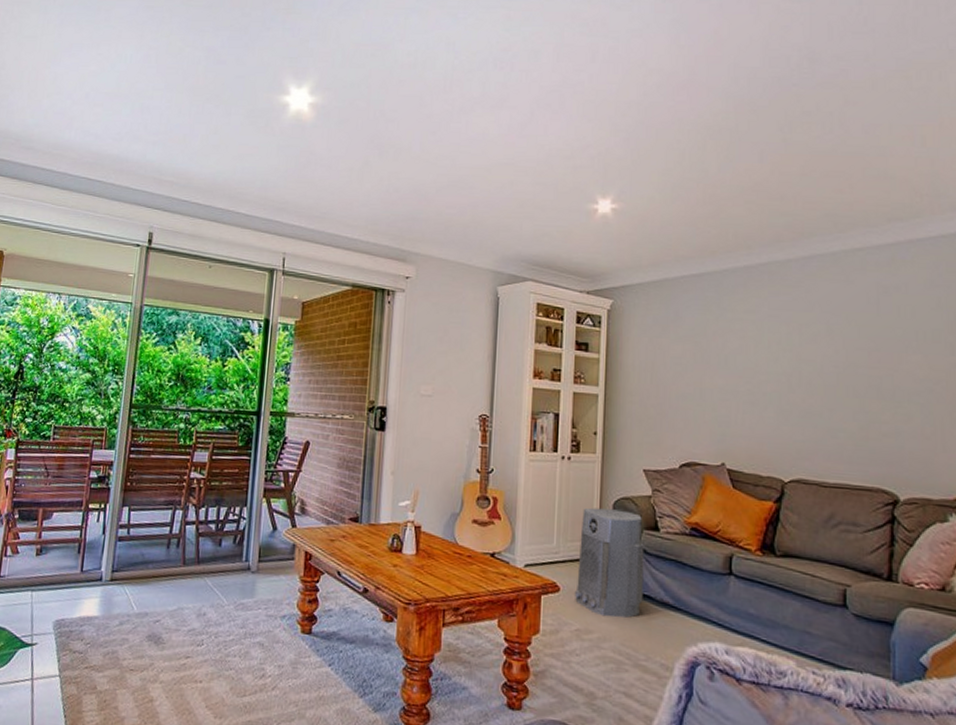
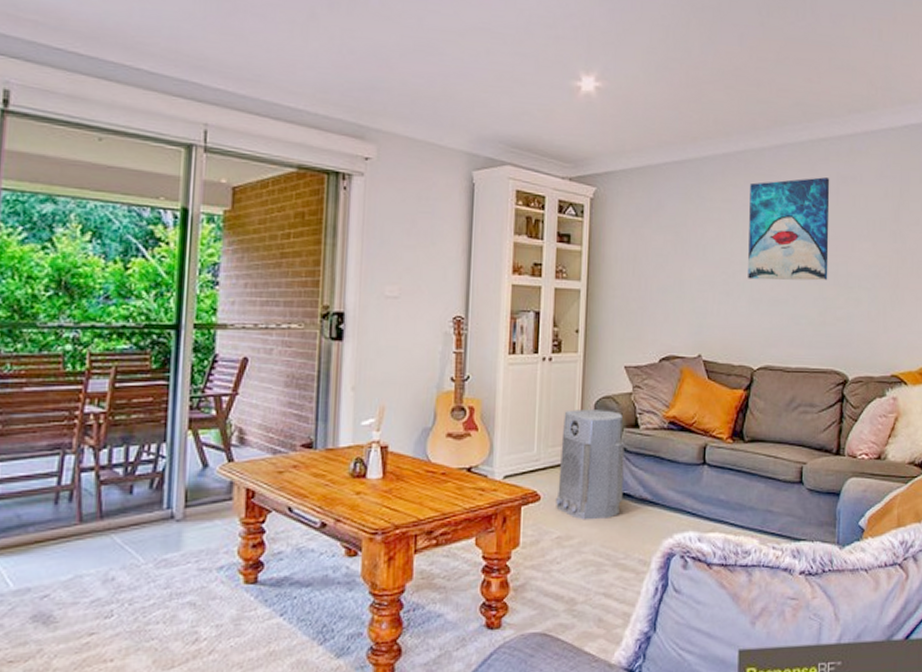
wall art: none [775,287,870,394] -> present [748,177,830,281]

